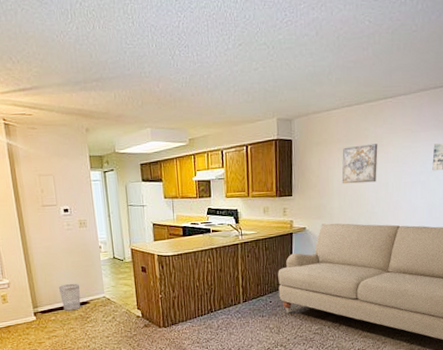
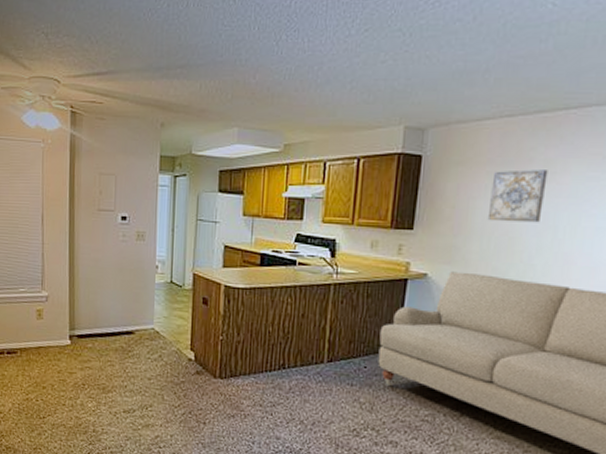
wastebasket: present [59,283,81,311] -> none [102,306,127,340]

